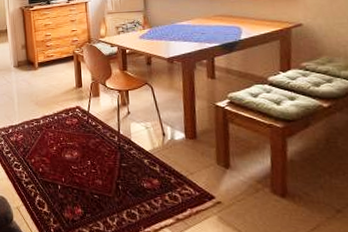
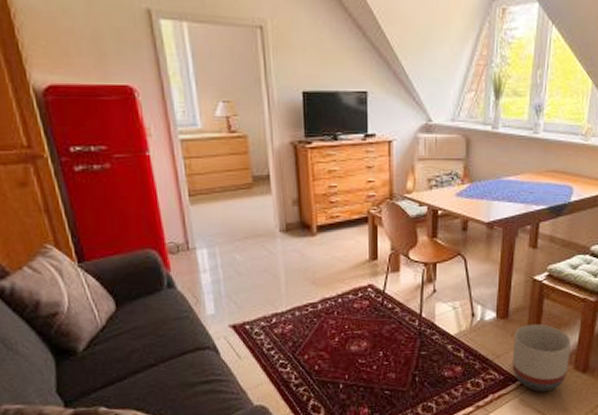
planter: none [204,146,265,213] -> present [512,324,571,392]

